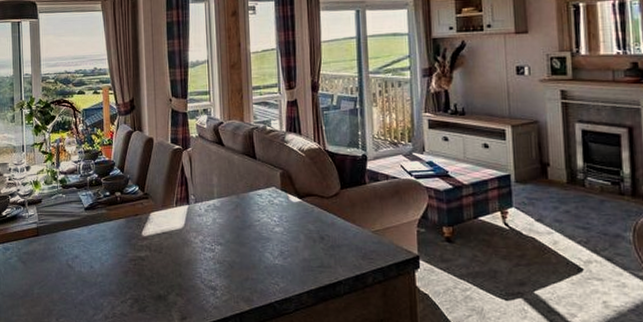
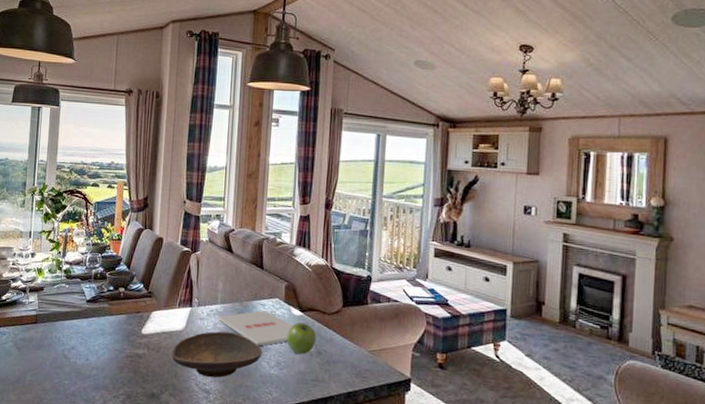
decorative bowl: none [174,226,264,274] -> present [171,331,262,378]
magazine: none [215,201,293,238] -> present [217,310,294,347]
fruit: none [287,210,318,242] -> present [286,322,317,355]

